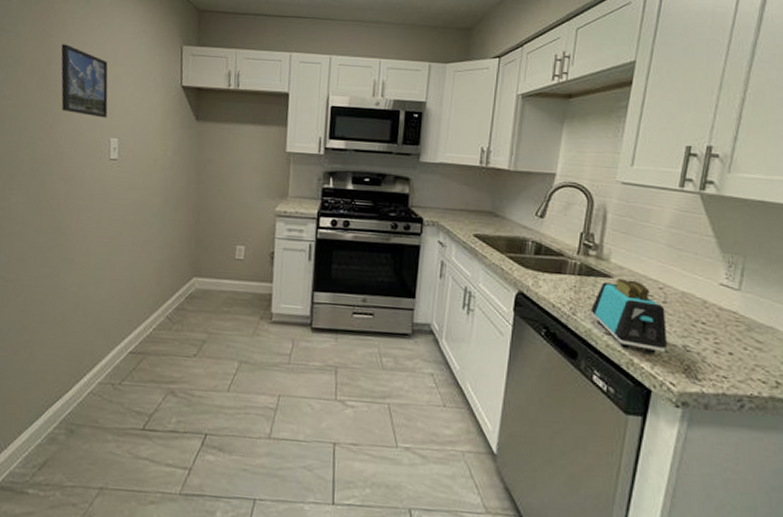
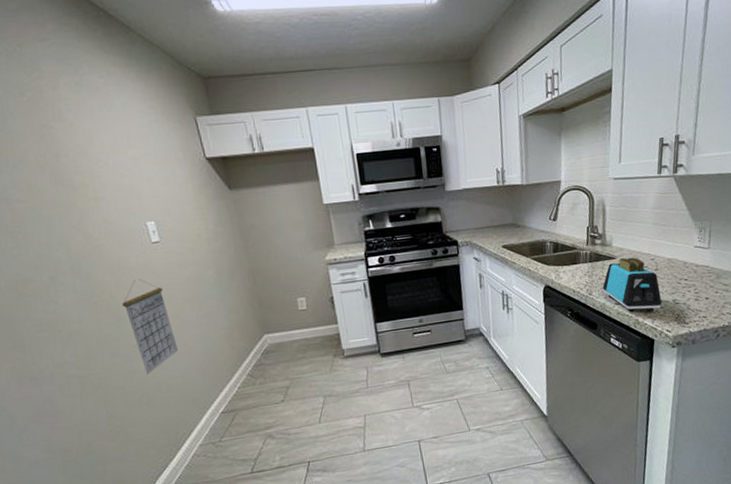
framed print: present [61,44,108,118] -> none [64,134,136,204]
calendar: none [65,192,107,293] -> present [121,279,178,375]

